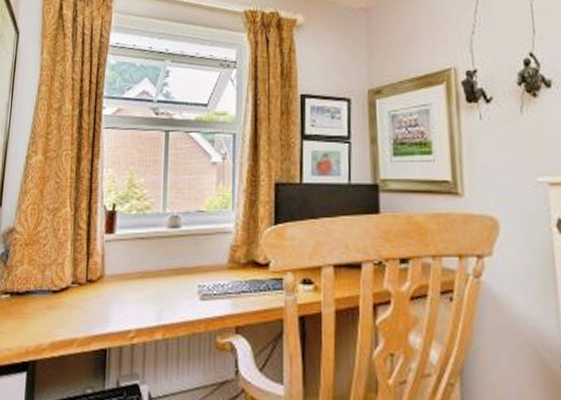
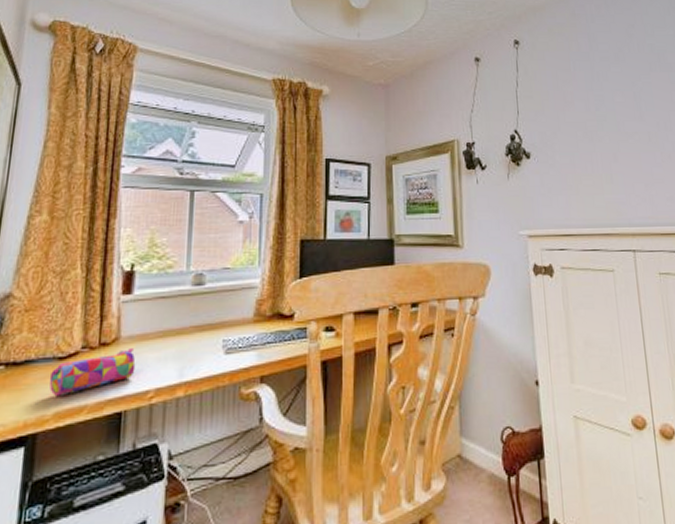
pencil case: none [45,287,118,328] -> present [49,348,136,397]

